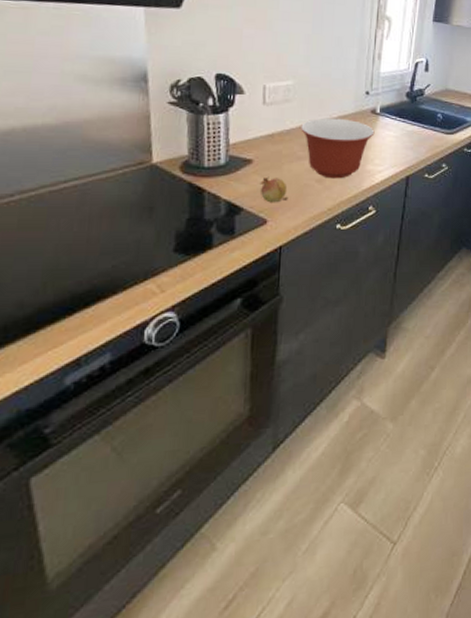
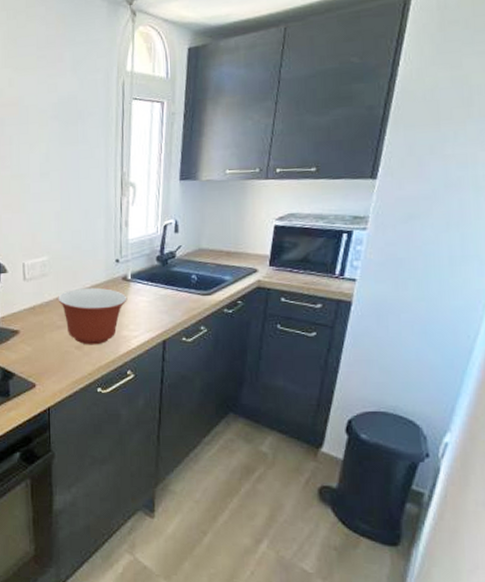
fruit: present [260,176,288,203] -> none [27,345,52,369]

